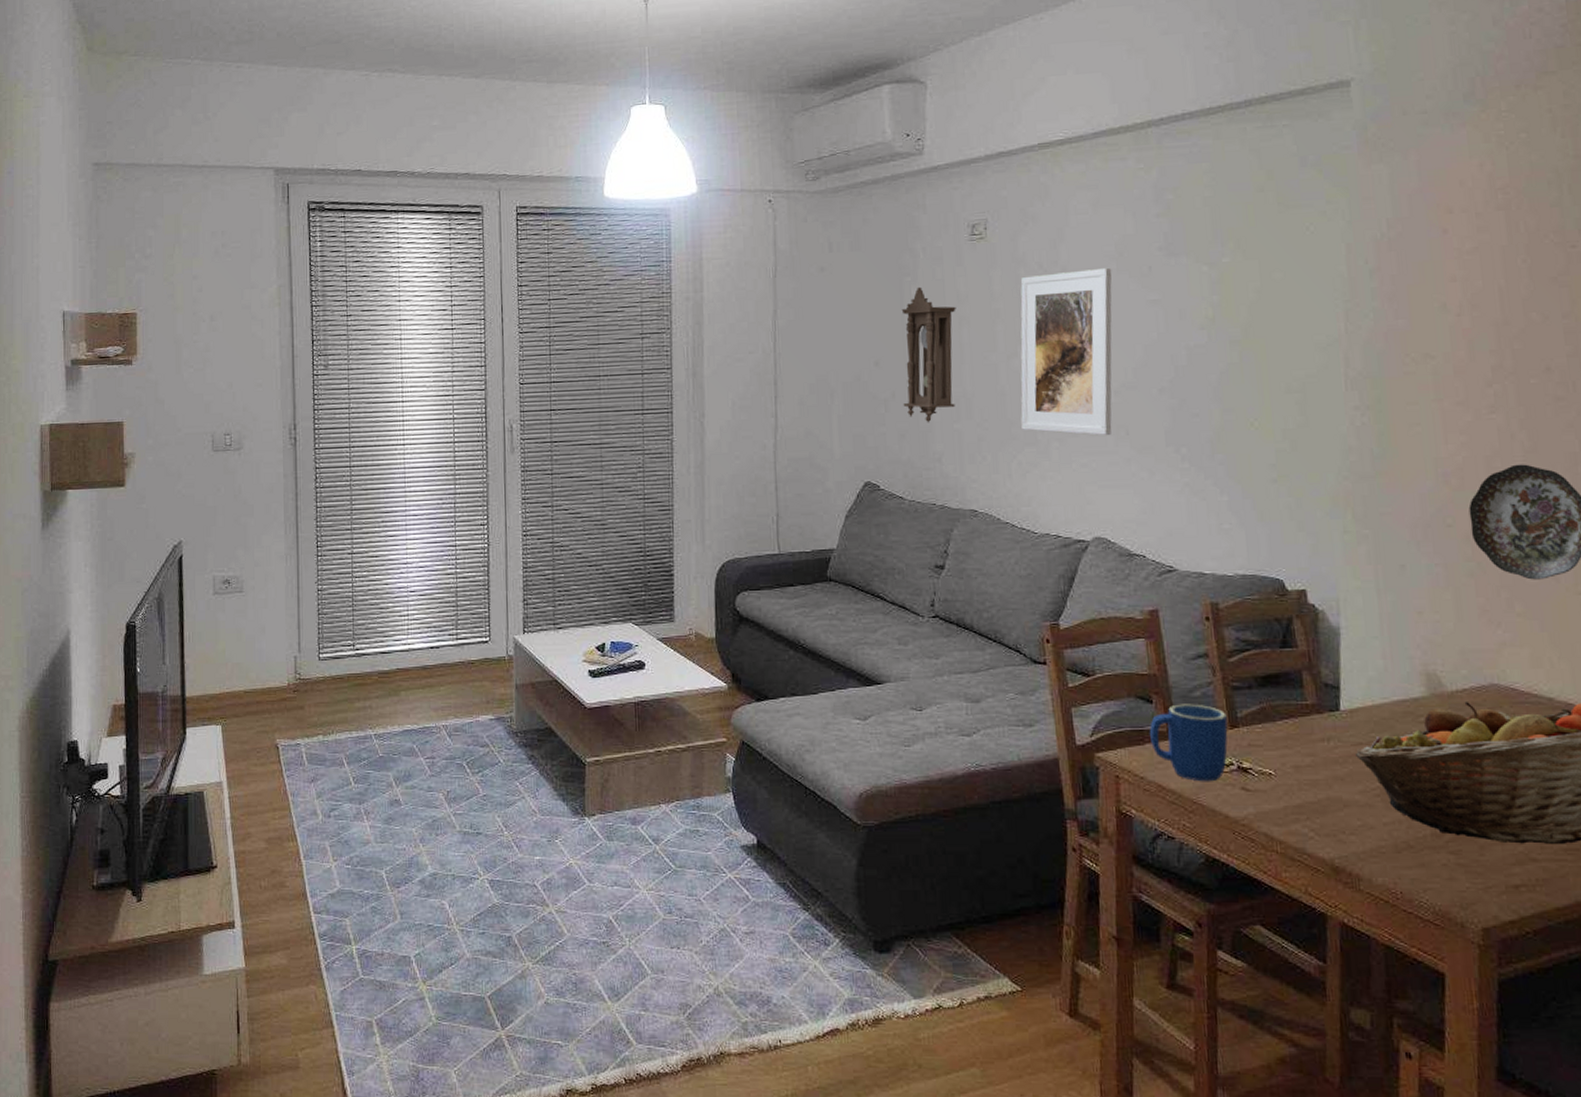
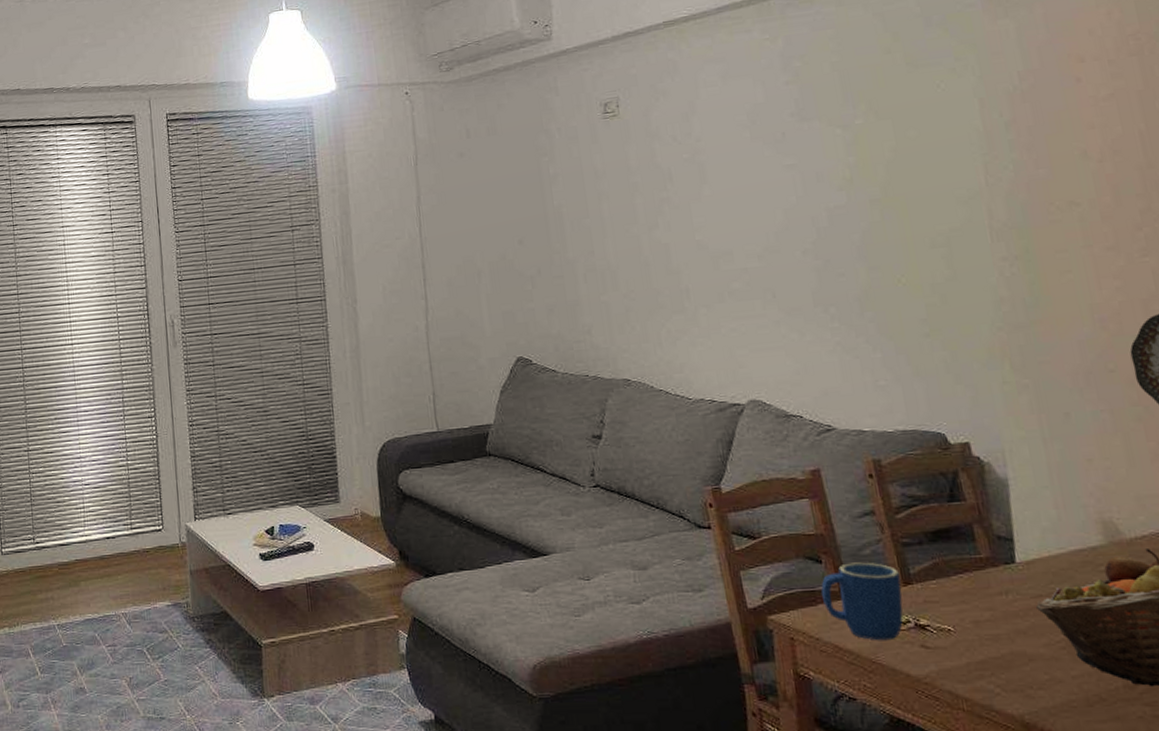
pendulum clock: present [901,286,956,423] -> none [541,165,601,297]
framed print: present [1020,267,1112,435] -> none [656,136,759,300]

